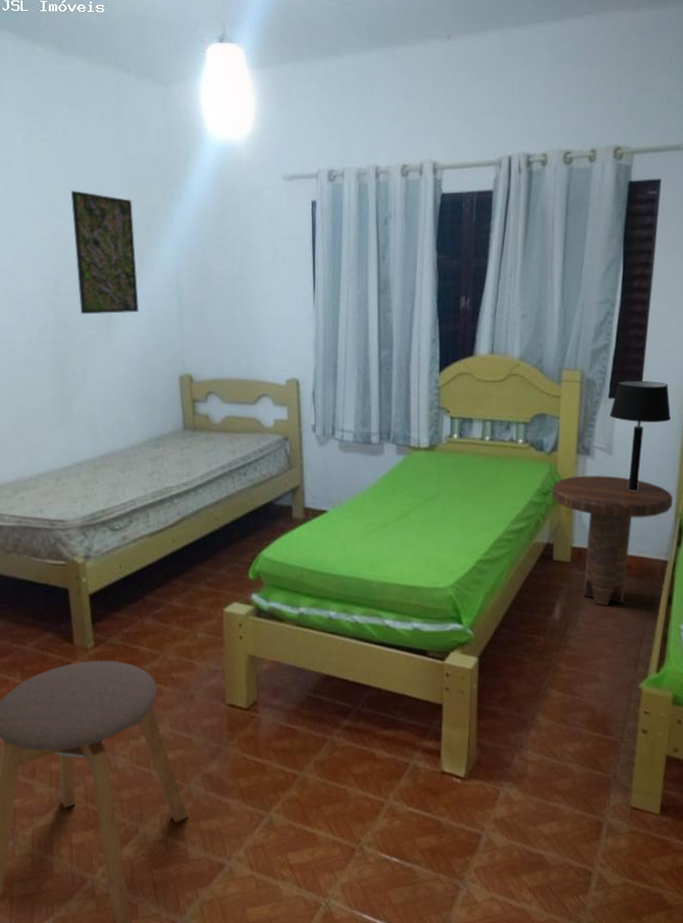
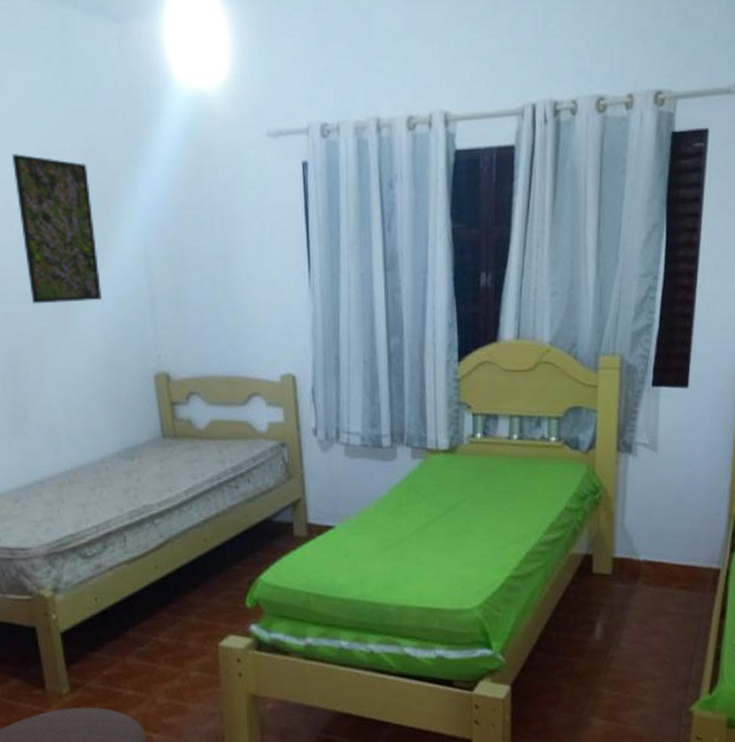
side table: present [552,474,673,606] -> none [590,474,726,622]
table lamp: present [609,381,671,490] -> none [653,365,722,491]

